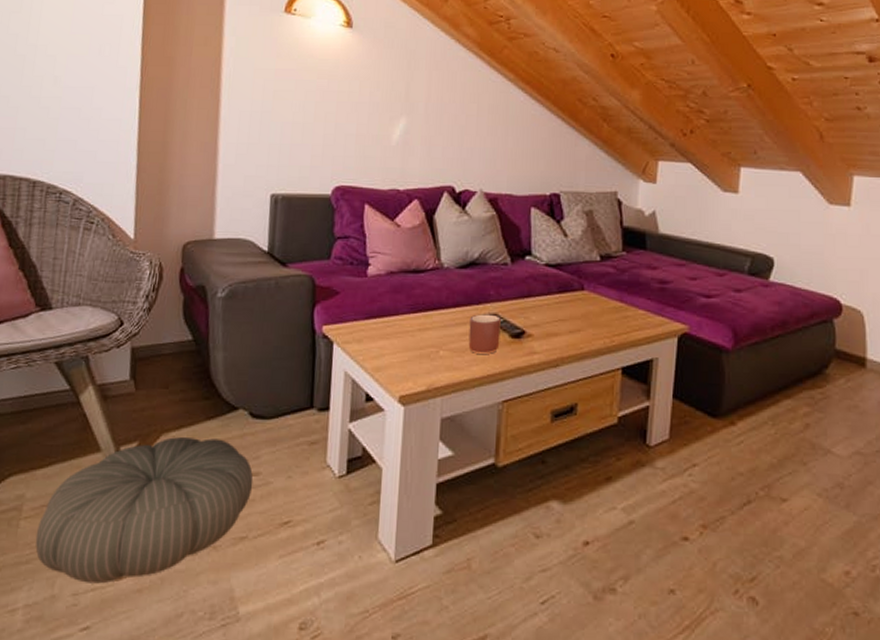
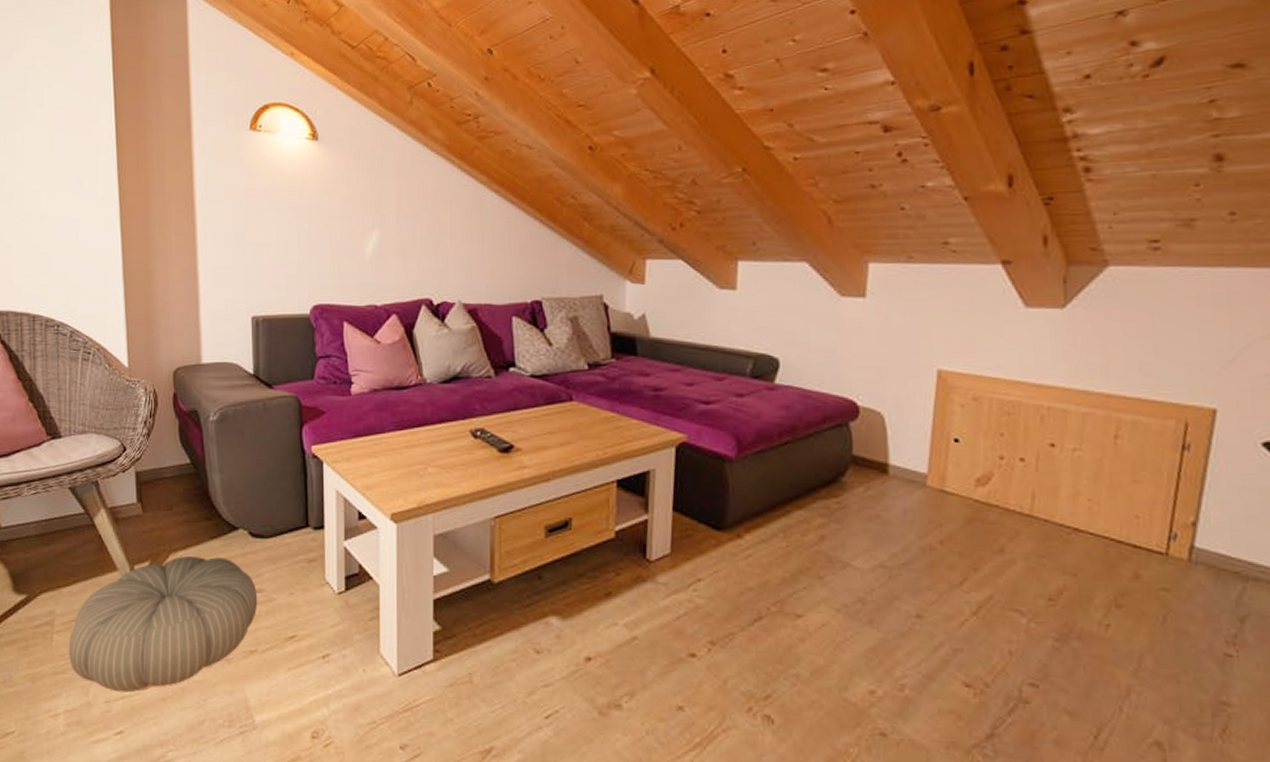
mug: present [468,314,501,355] -> none [456,429,488,471]

